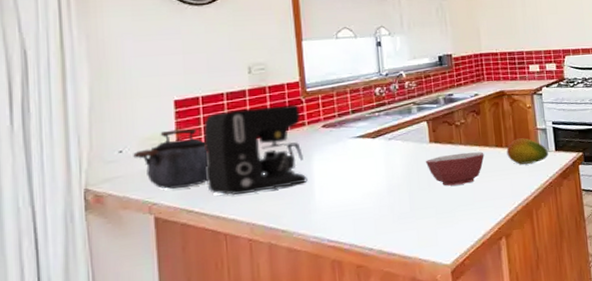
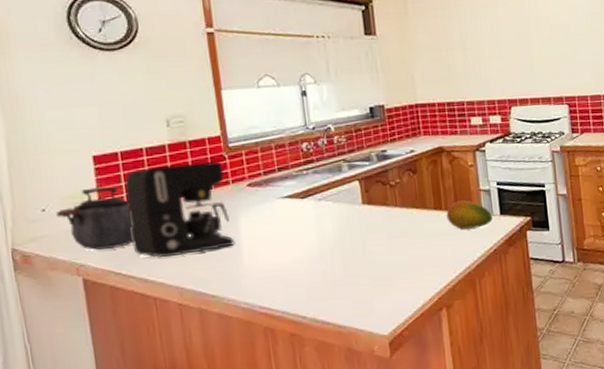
bowl: present [425,151,485,186] -> none [358,215,422,252]

